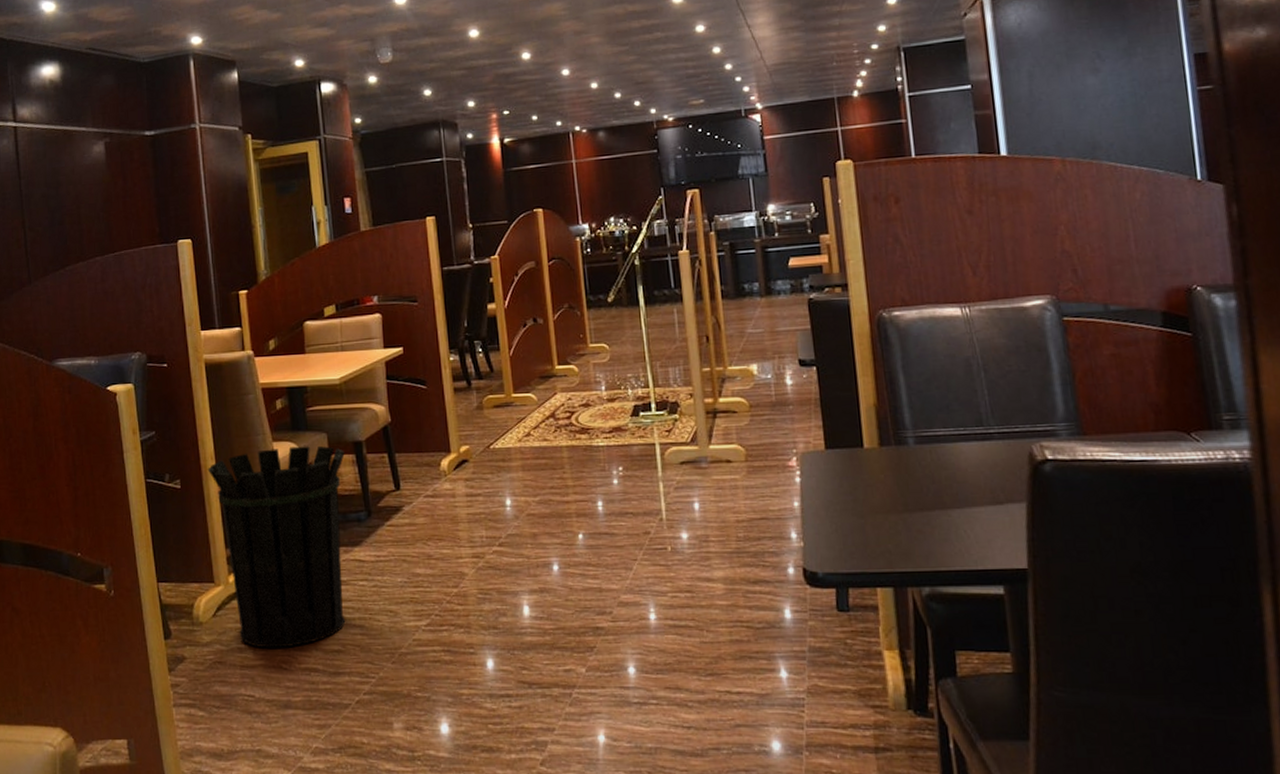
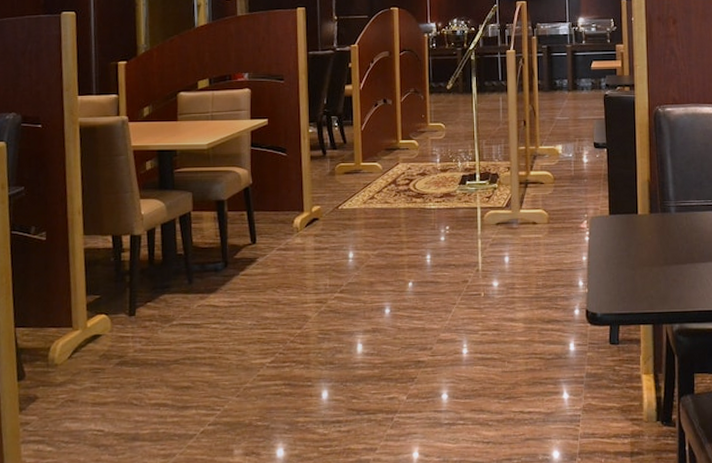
waste bin: present [207,446,346,648] -> none [74,203,207,387]

